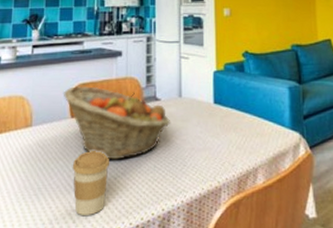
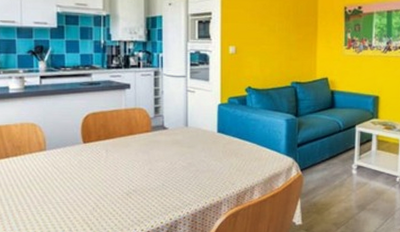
fruit basket: present [63,86,171,160] -> none [74,115,178,180]
coffee cup: present [72,151,110,215] -> none [87,172,122,224]

